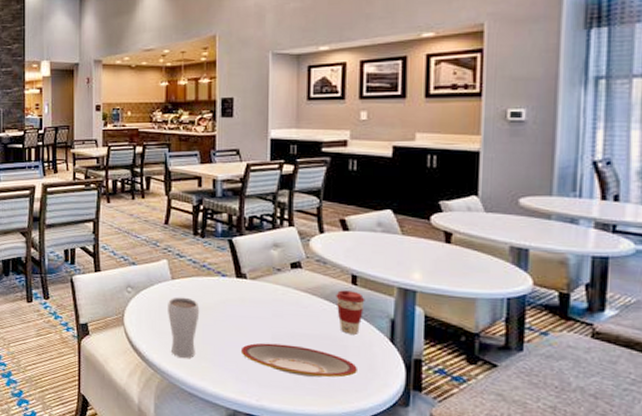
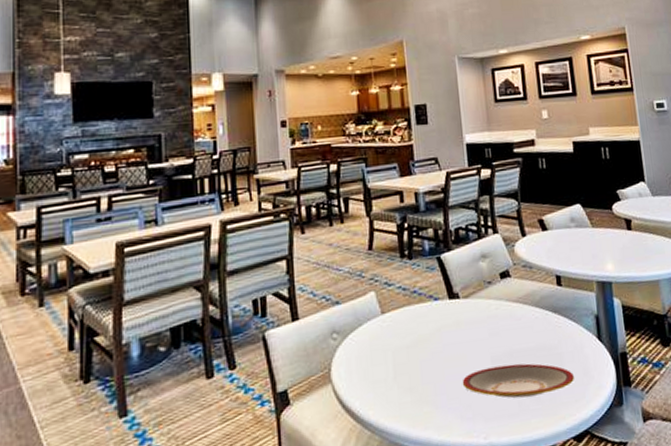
drinking glass: present [168,297,200,359] -> none [380,332,416,409]
coffee cup: present [336,290,365,335] -> none [545,292,571,340]

